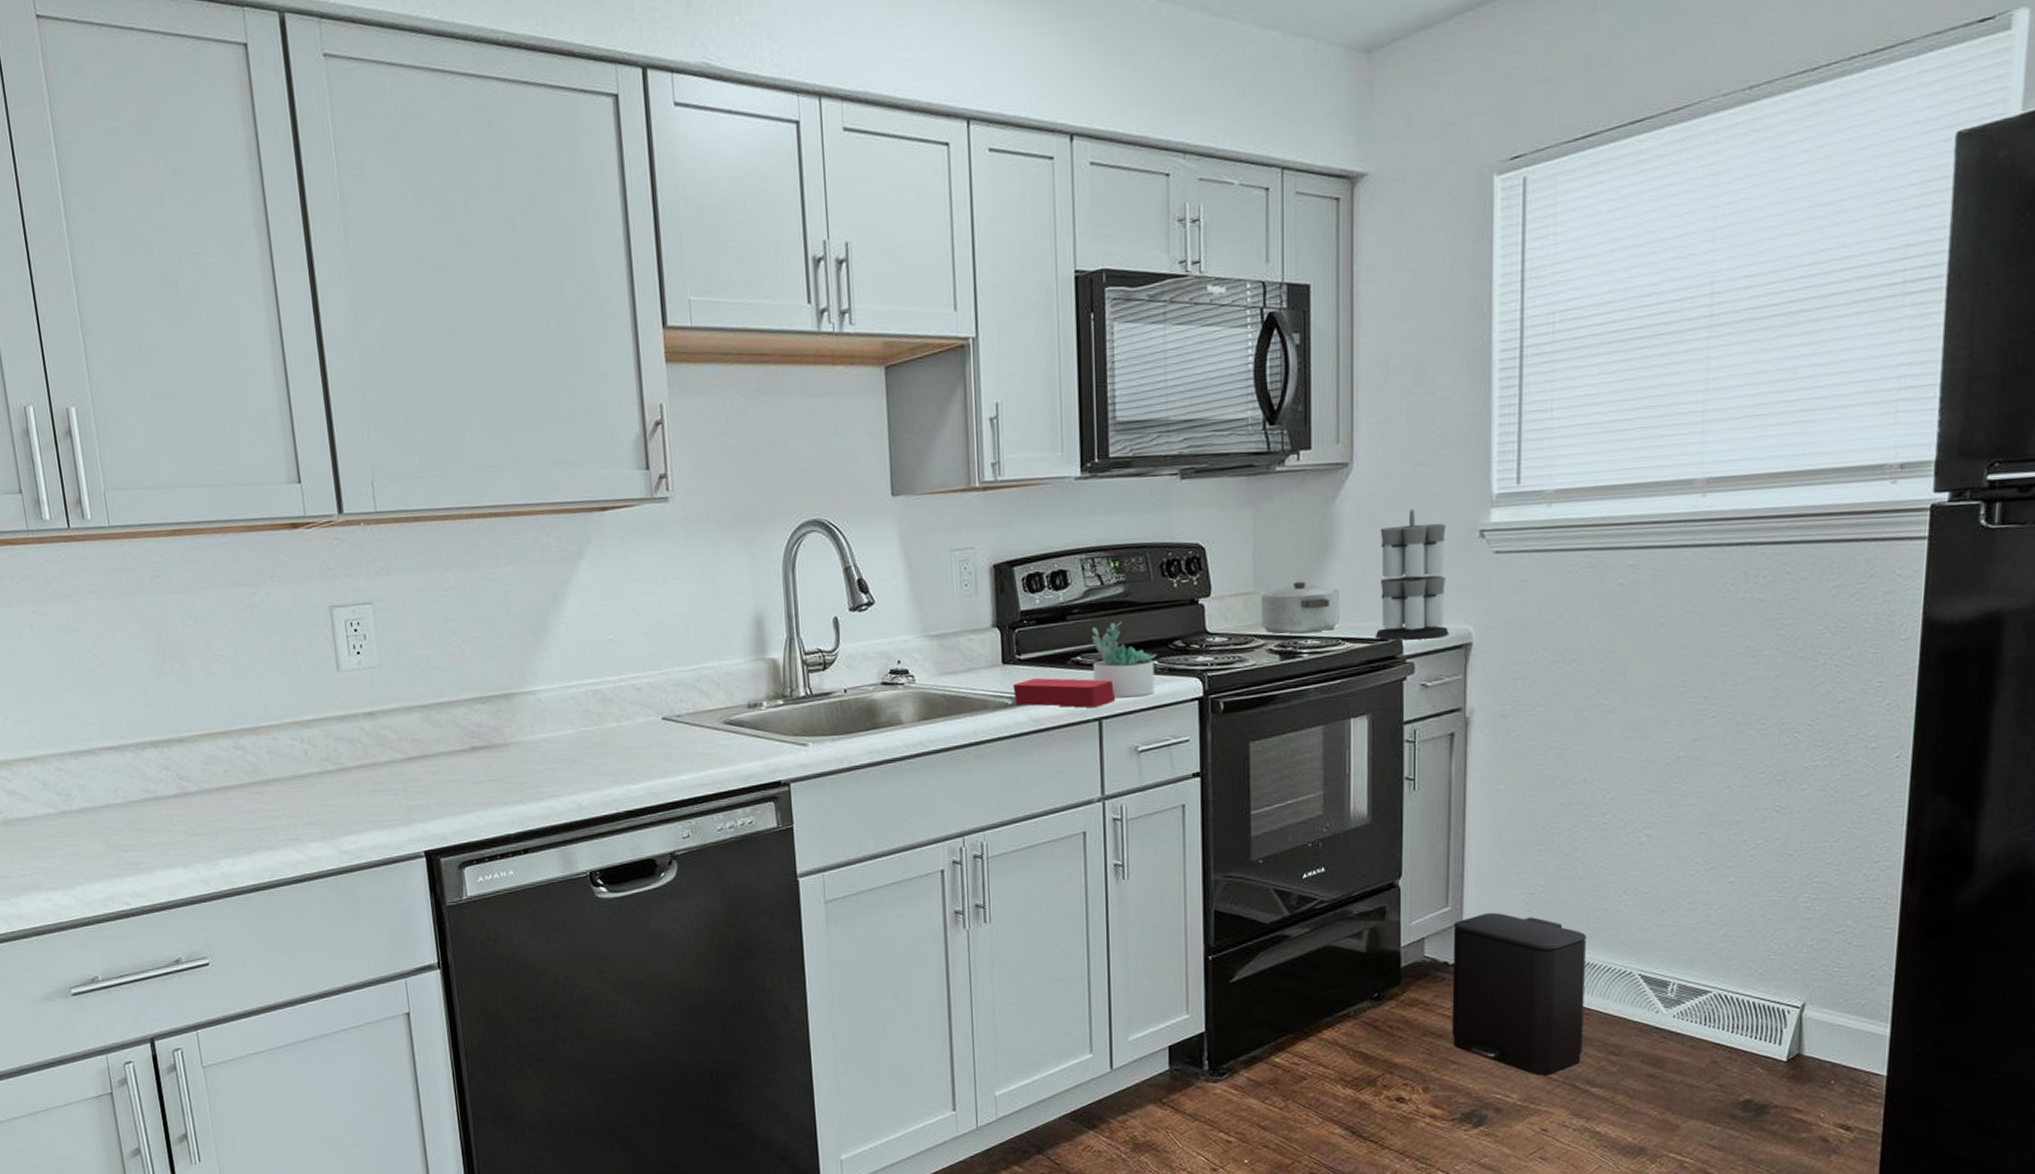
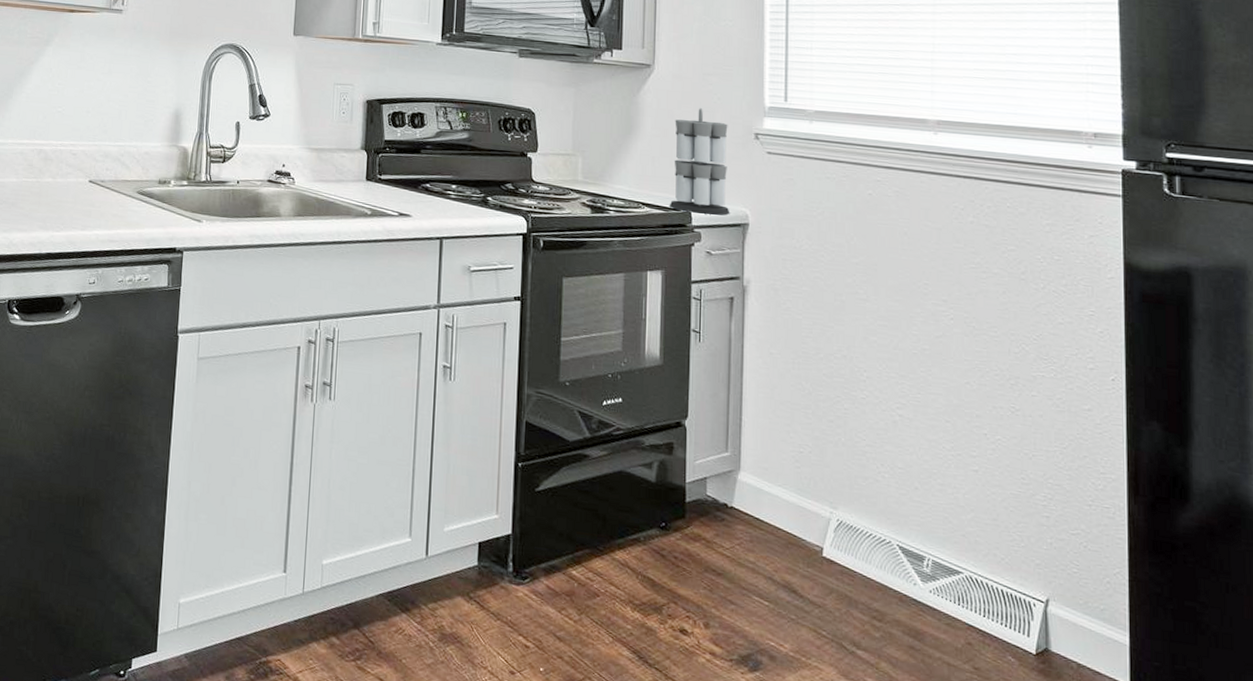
sponge: present [1013,678,1116,708] -> none [373,196,456,229]
succulent plant: present [1092,620,1157,698] -> none [438,160,491,225]
cooking pot: present [1261,581,1340,634] -> none [577,151,641,195]
pedal bin: present [1451,912,1587,1075] -> none [730,463,850,631]

